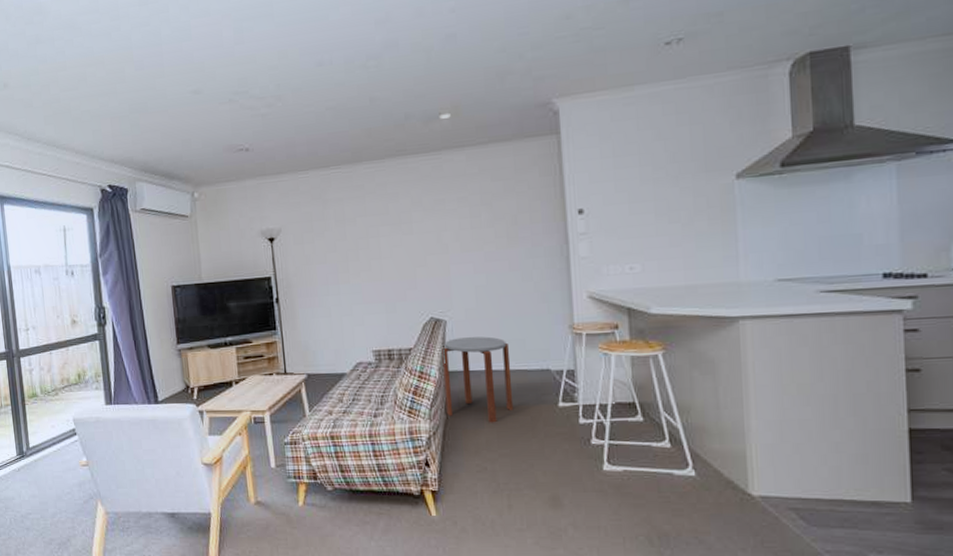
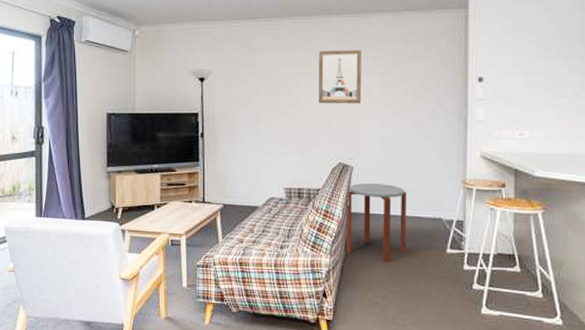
wall art: none [398,191,449,255] -> present [319,50,361,104]

